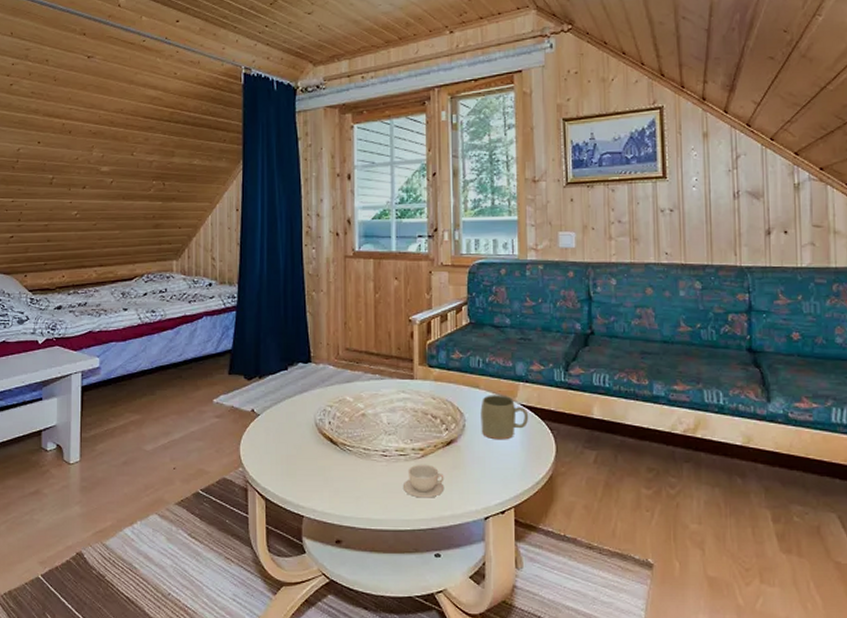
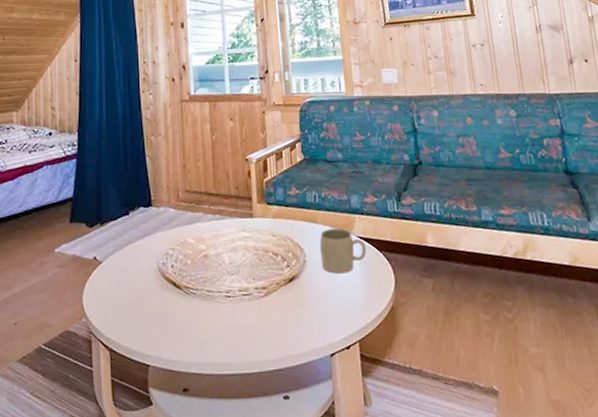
teacup: present [404,464,445,498] -> none [249,302,289,338]

